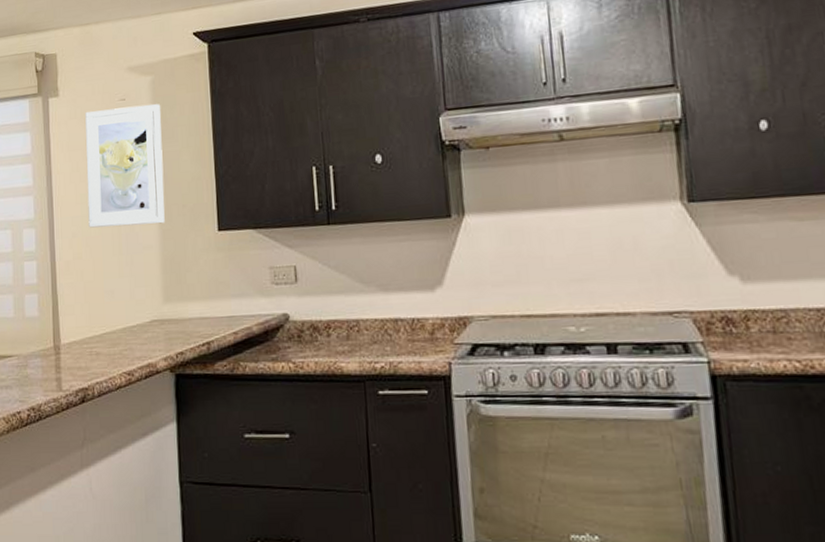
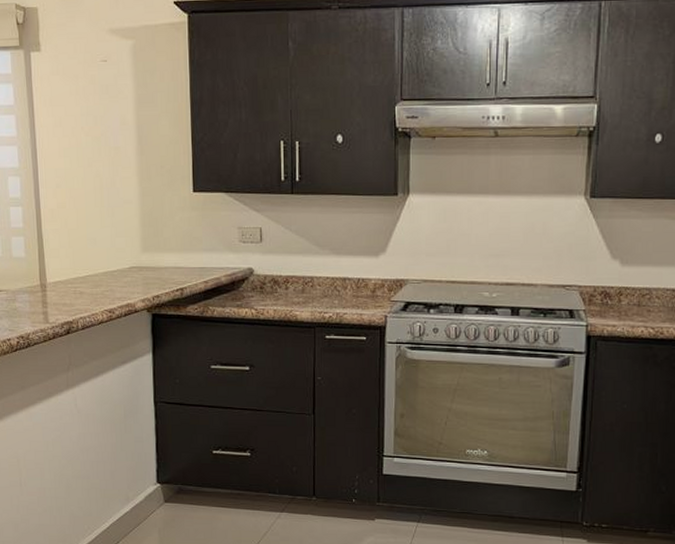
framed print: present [85,104,165,228] -> none [67,68,144,182]

